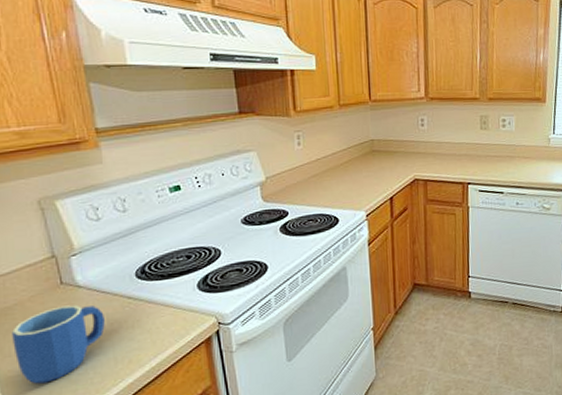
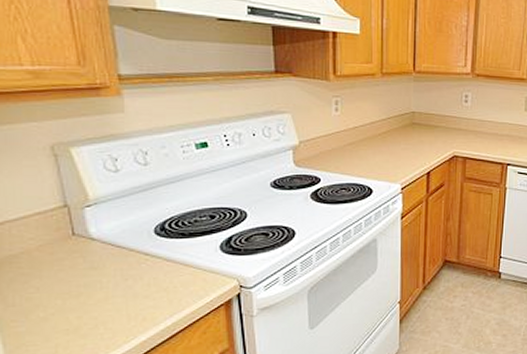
mug: present [12,304,105,385] -> none [17,257,119,336]

